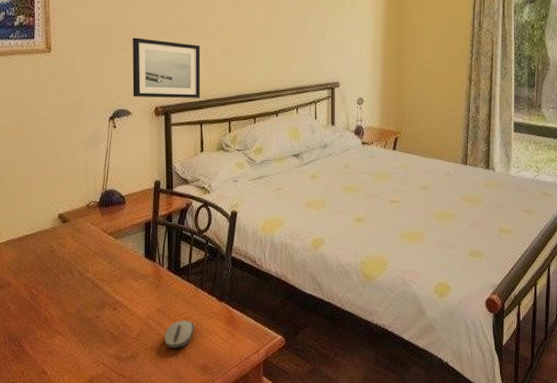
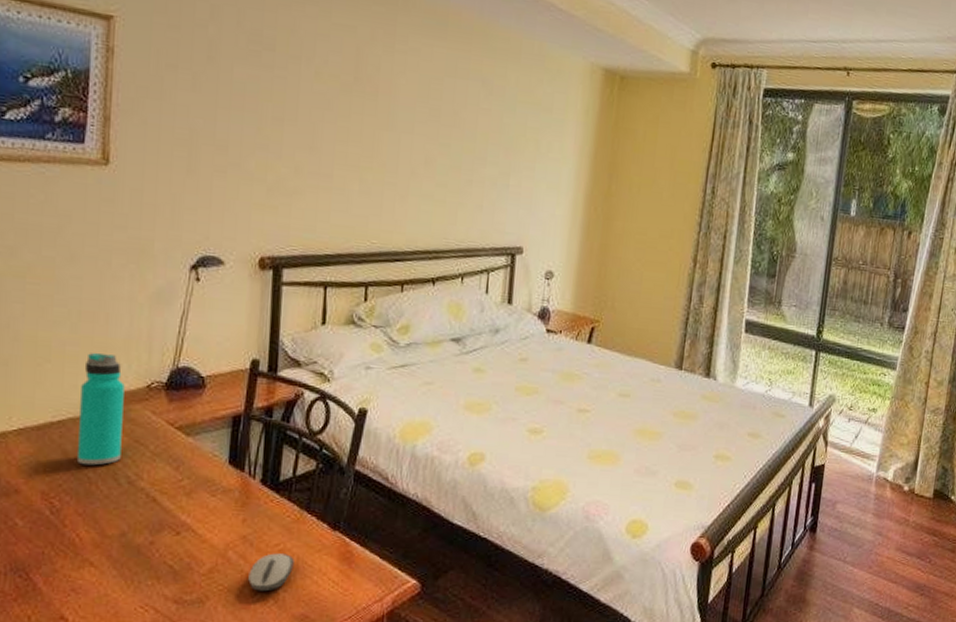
water bottle: none [44,185,73,264] -> present [76,353,125,466]
wall art: present [132,38,201,98] -> none [228,157,333,251]

